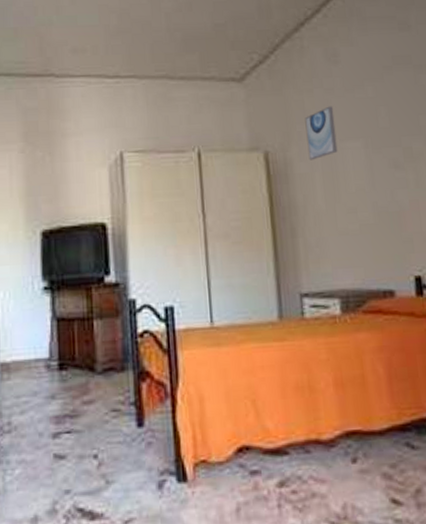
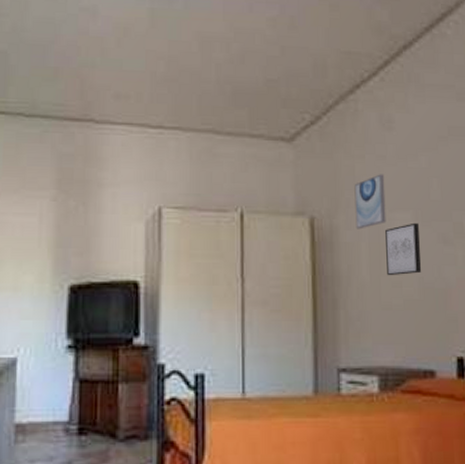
wall art: none [337,150,375,203] -> present [385,222,422,276]

